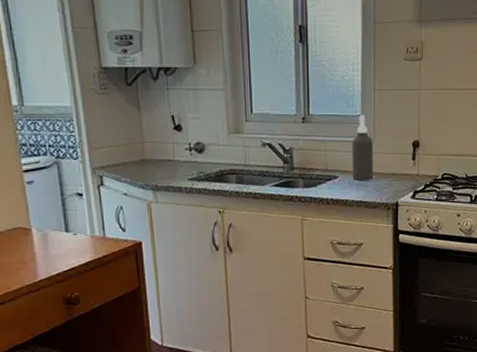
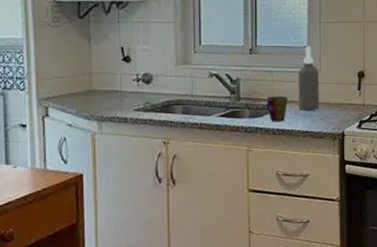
cup: none [320,165,342,192] -> present [266,96,289,122]

